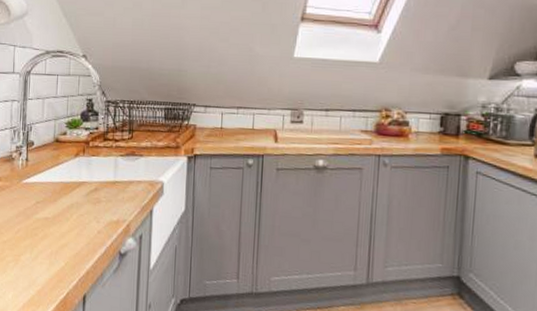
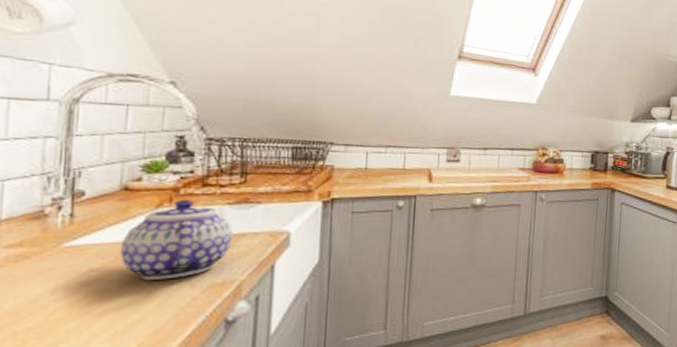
teapot: none [54,150,124,215] -> present [120,199,233,280]

